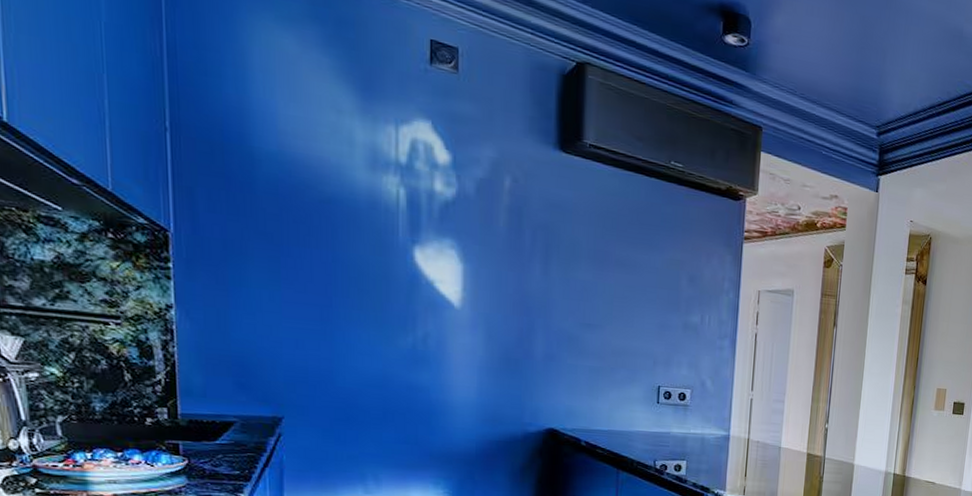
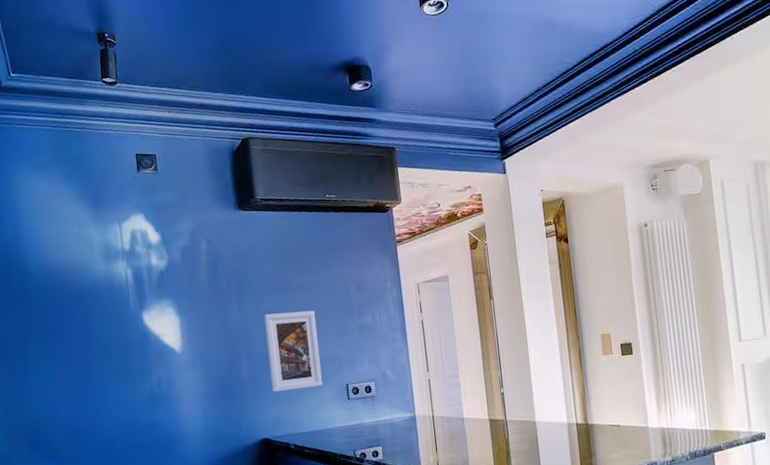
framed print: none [569,286,635,382] -> present [264,310,323,392]

